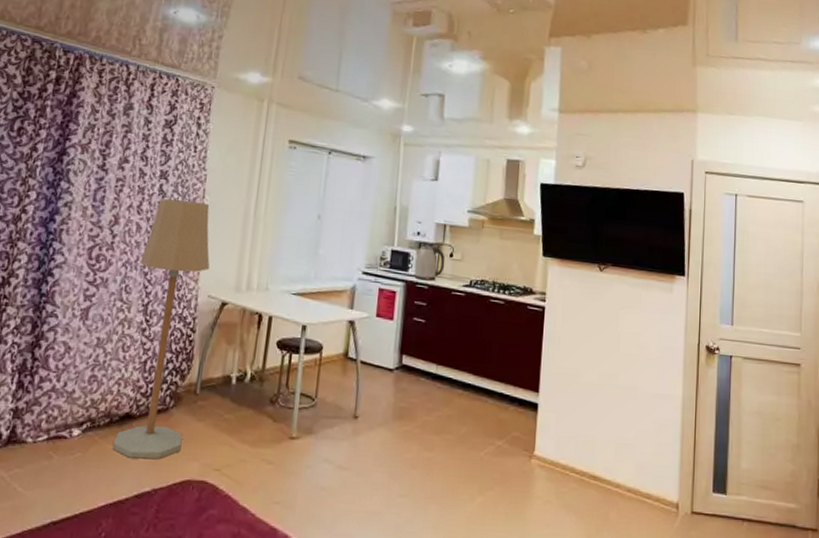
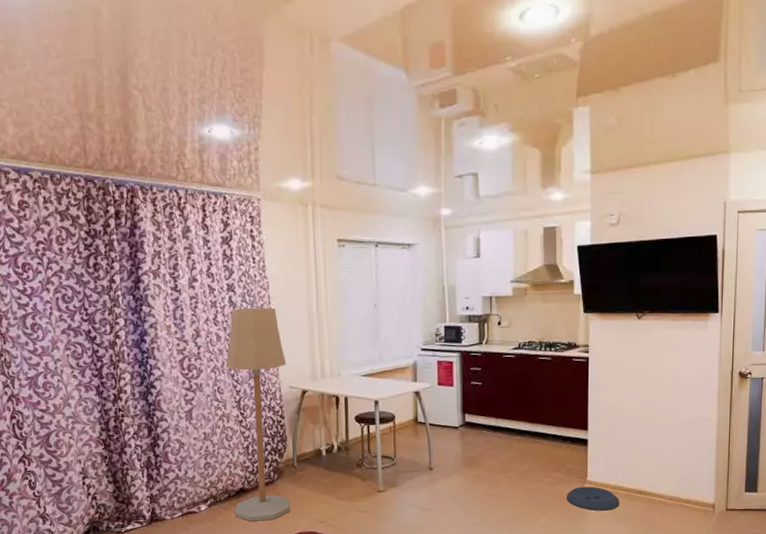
kettle: present [414,245,445,281] -> none [466,318,494,349]
robot vacuum: none [508,462,570,497] -> present [566,486,620,511]

